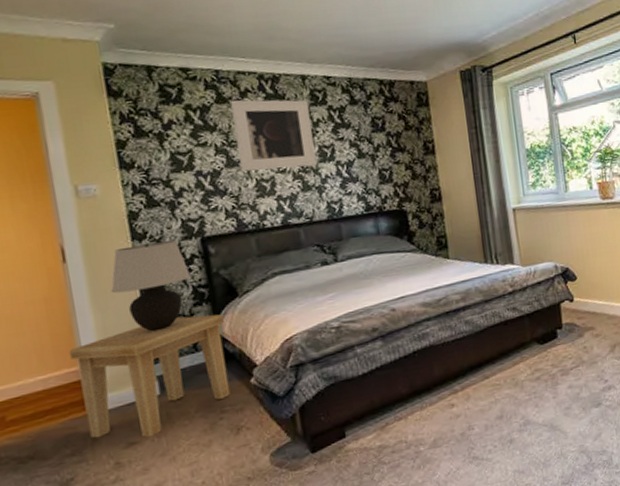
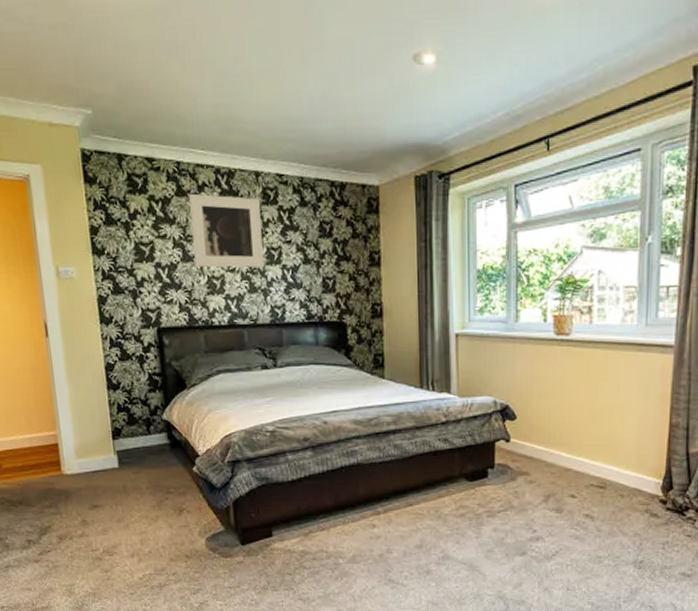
side table: present [68,314,231,438] -> none [49,400,176,503]
table lamp: present [111,240,191,332] -> none [82,328,147,410]

